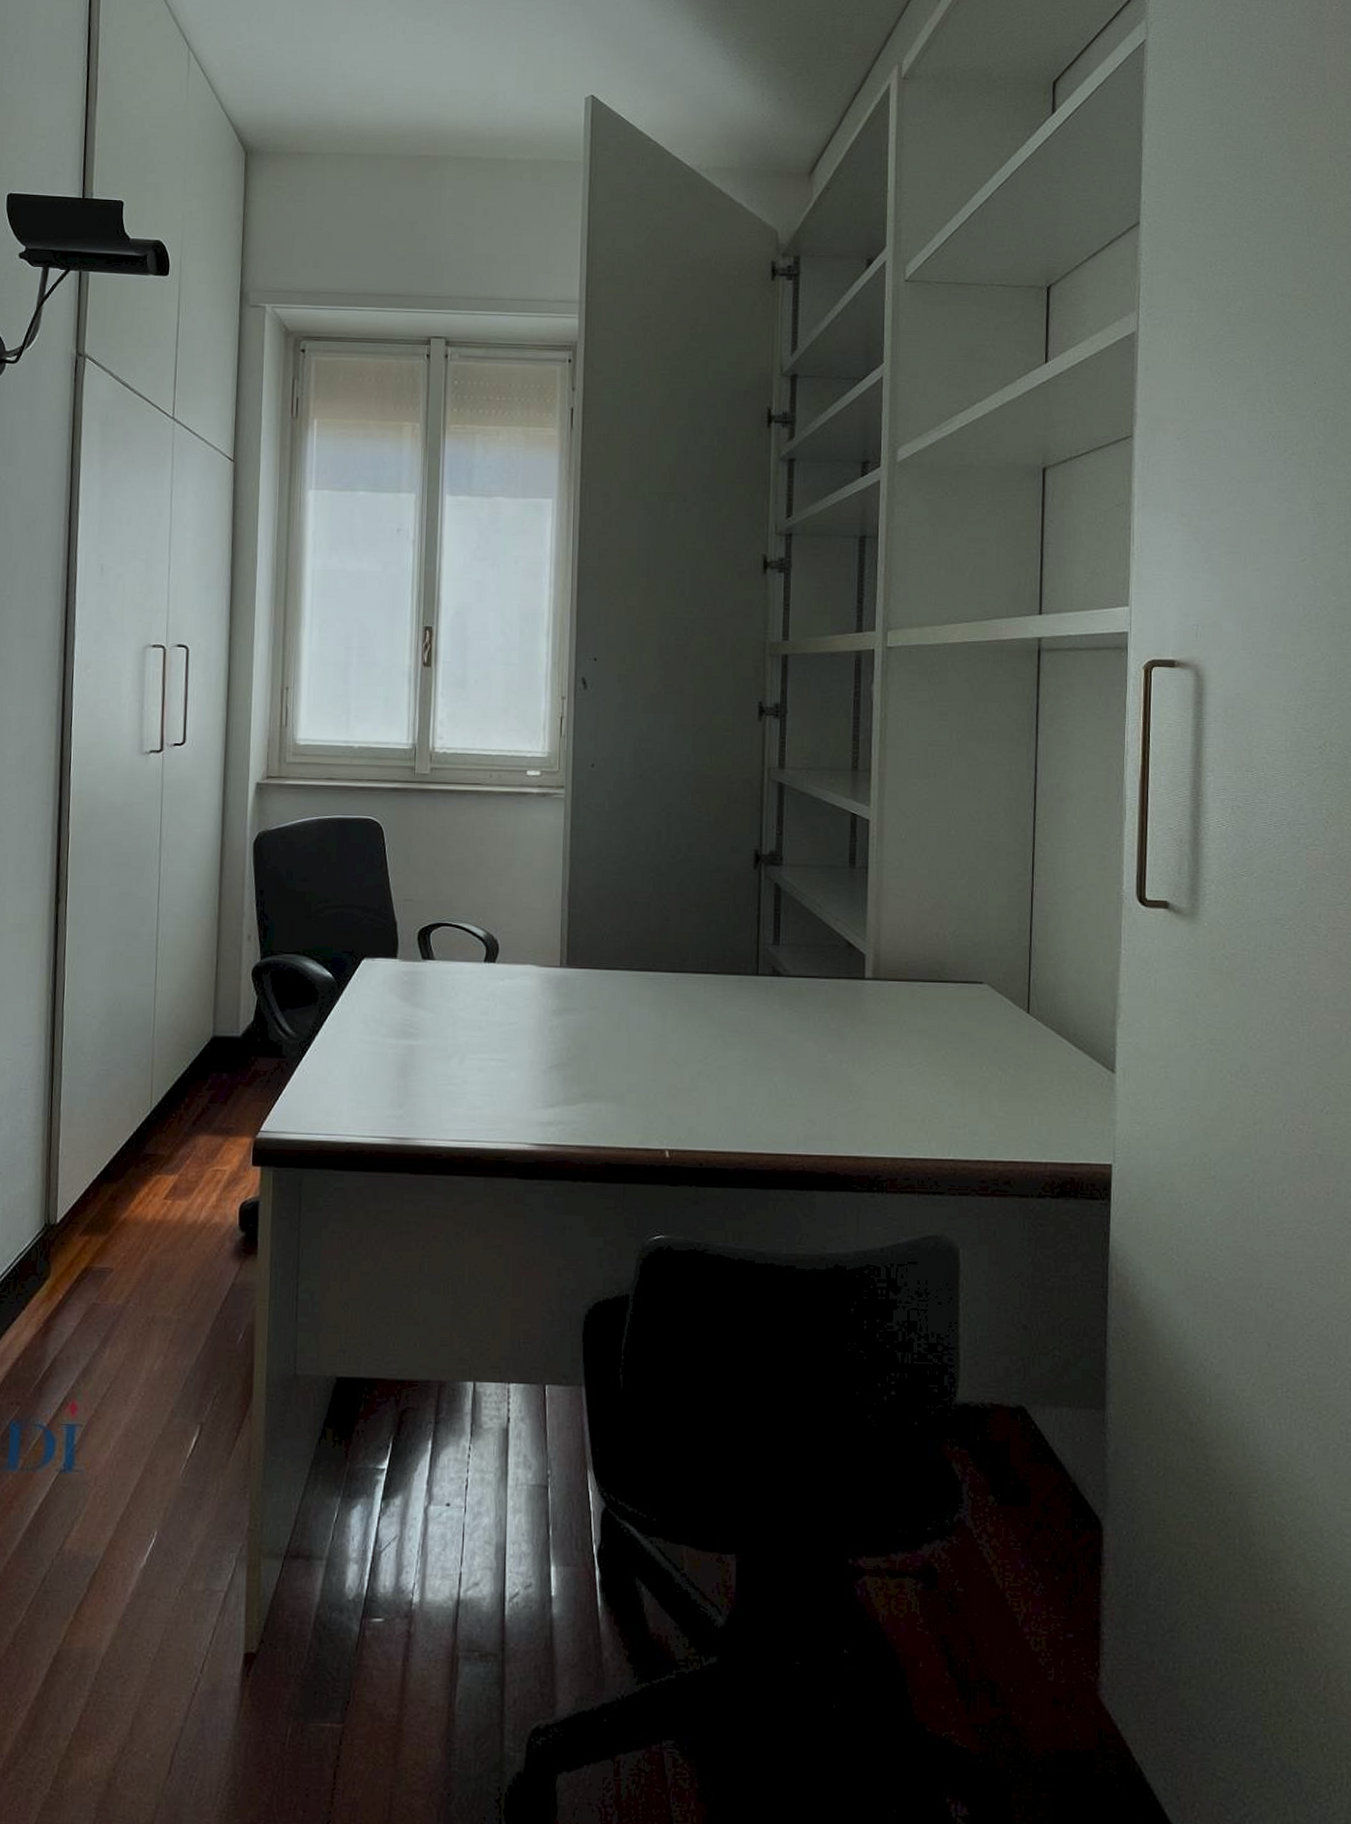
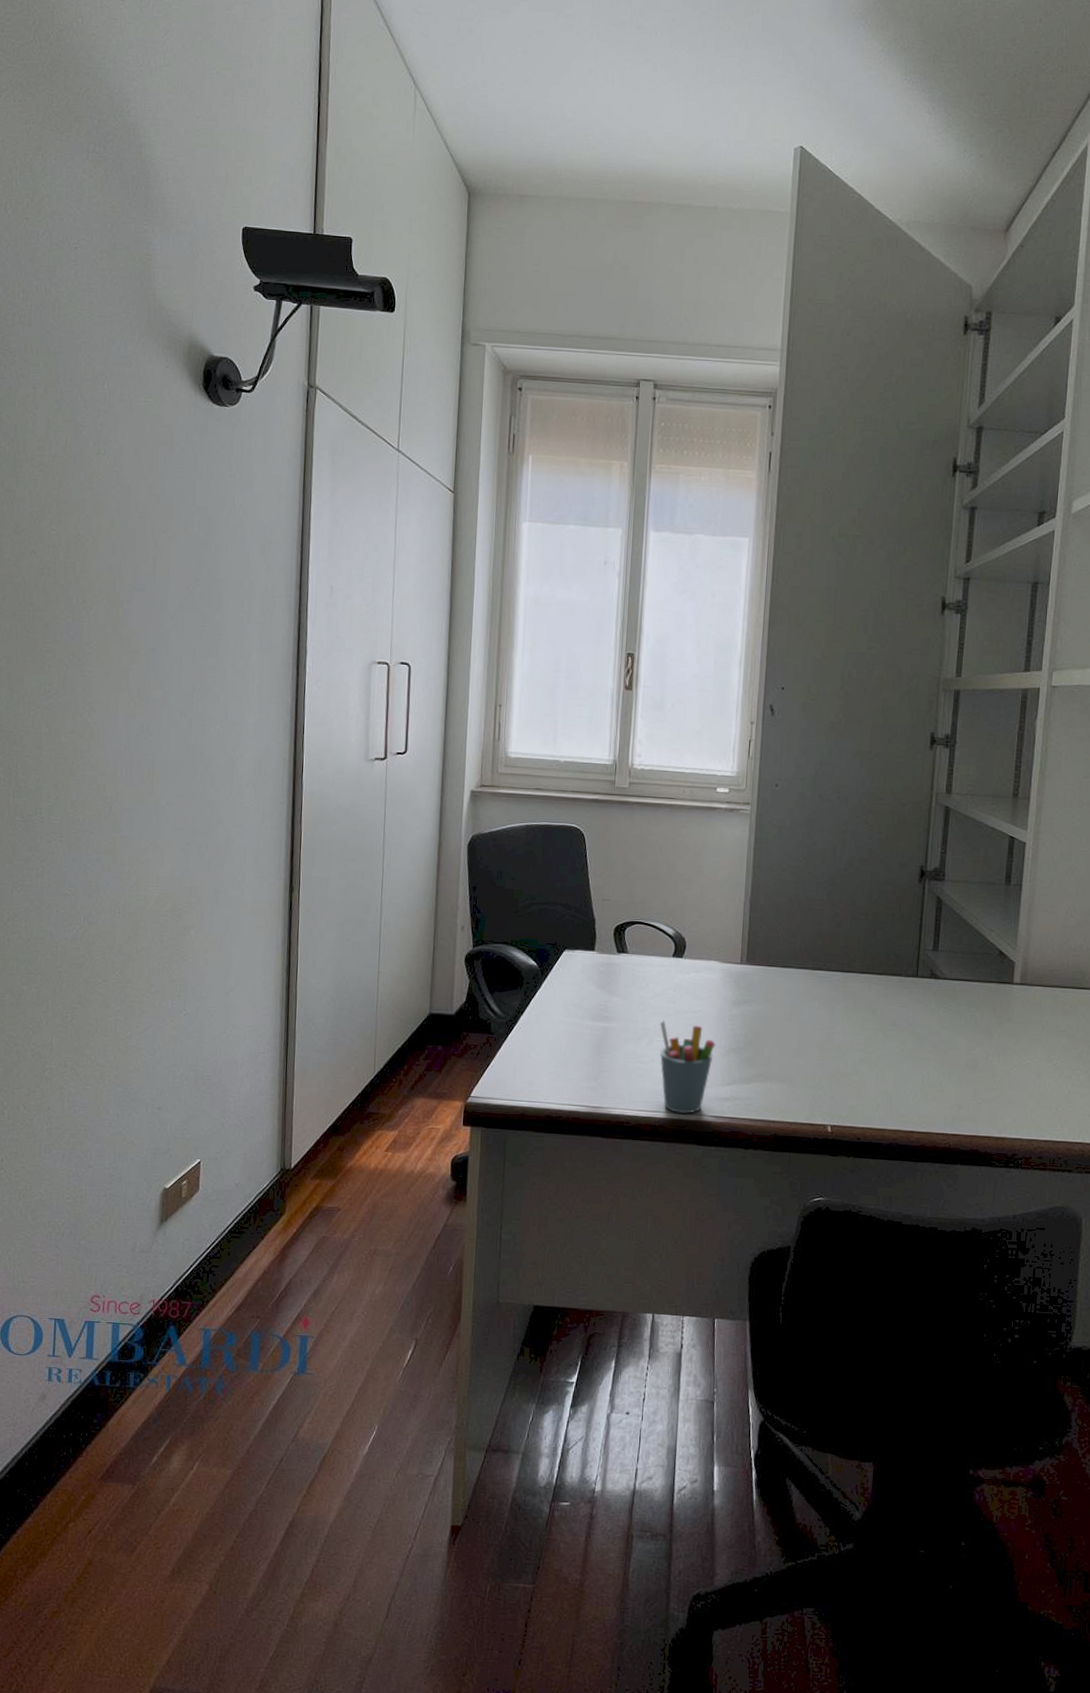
pen holder: none [472,1034,535,1143] -> present [659,1019,715,1115]

